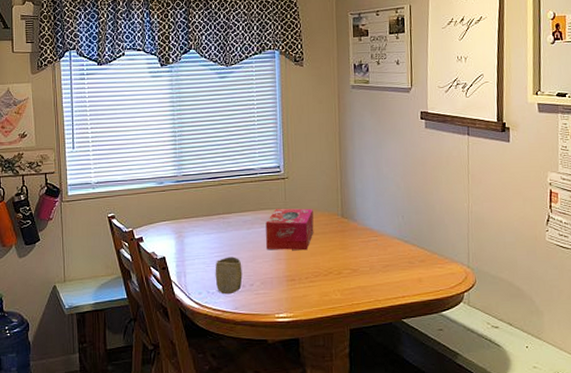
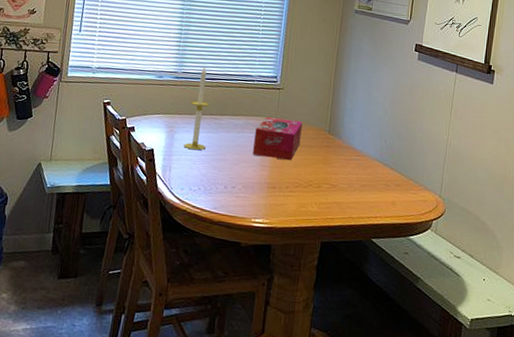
candle: none [195,167,218,253] -> present [184,67,210,151]
cup: present [215,256,243,295] -> none [199,157,227,194]

